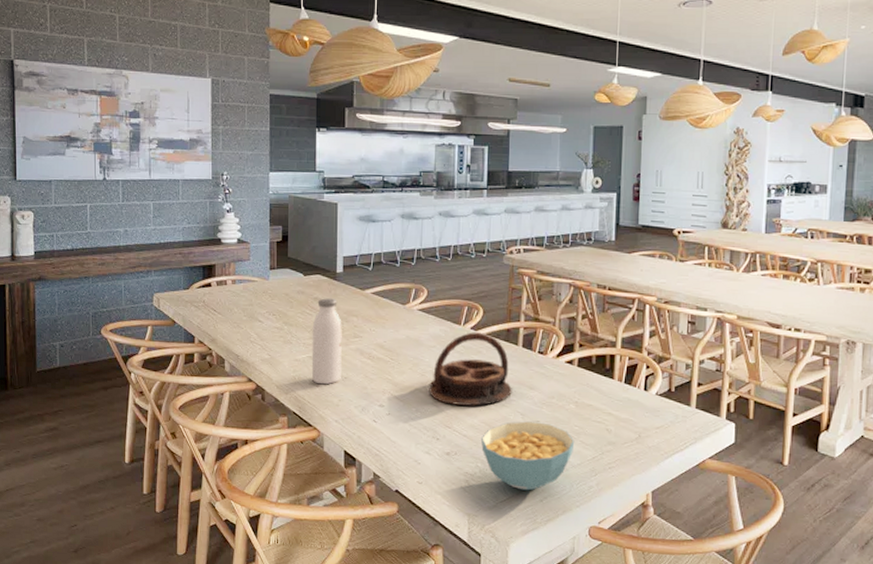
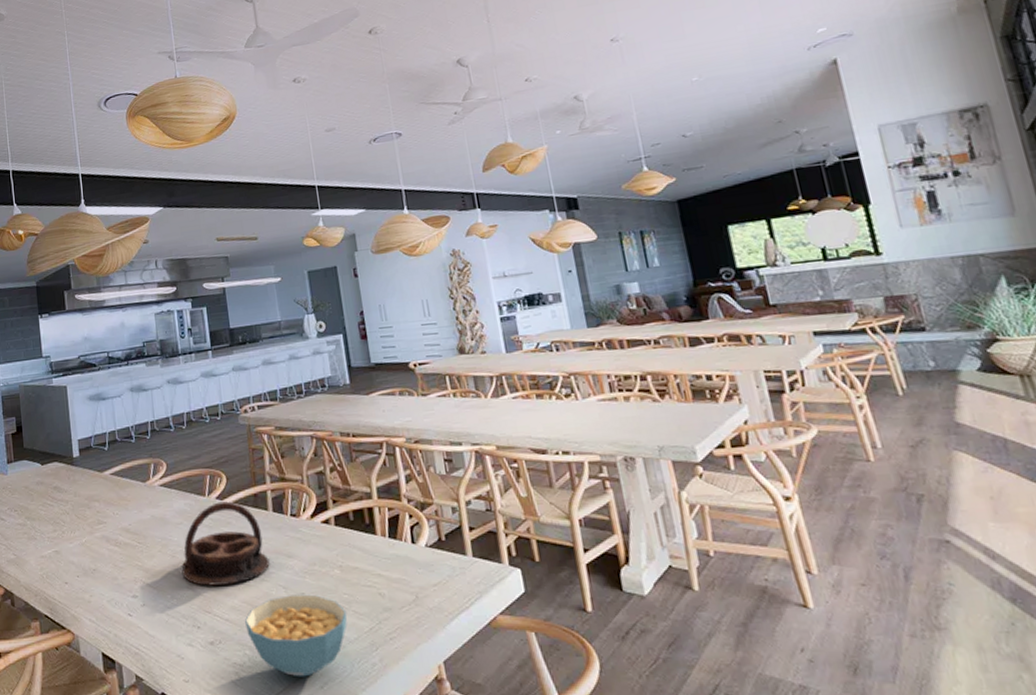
water bottle: present [311,298,342,385] -> none [55,485,90,581]

